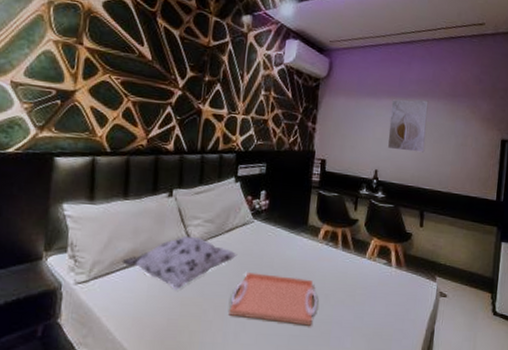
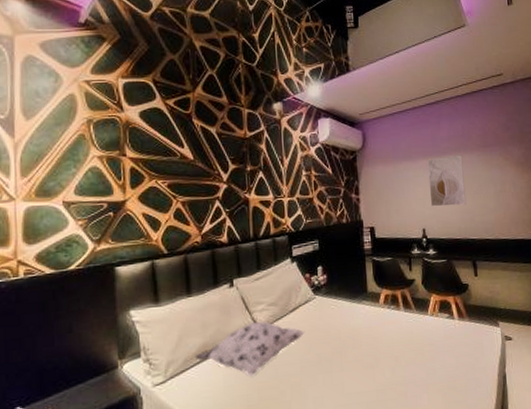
serving tray: present [229,273,318,326] -> none [305,344,389,393]

